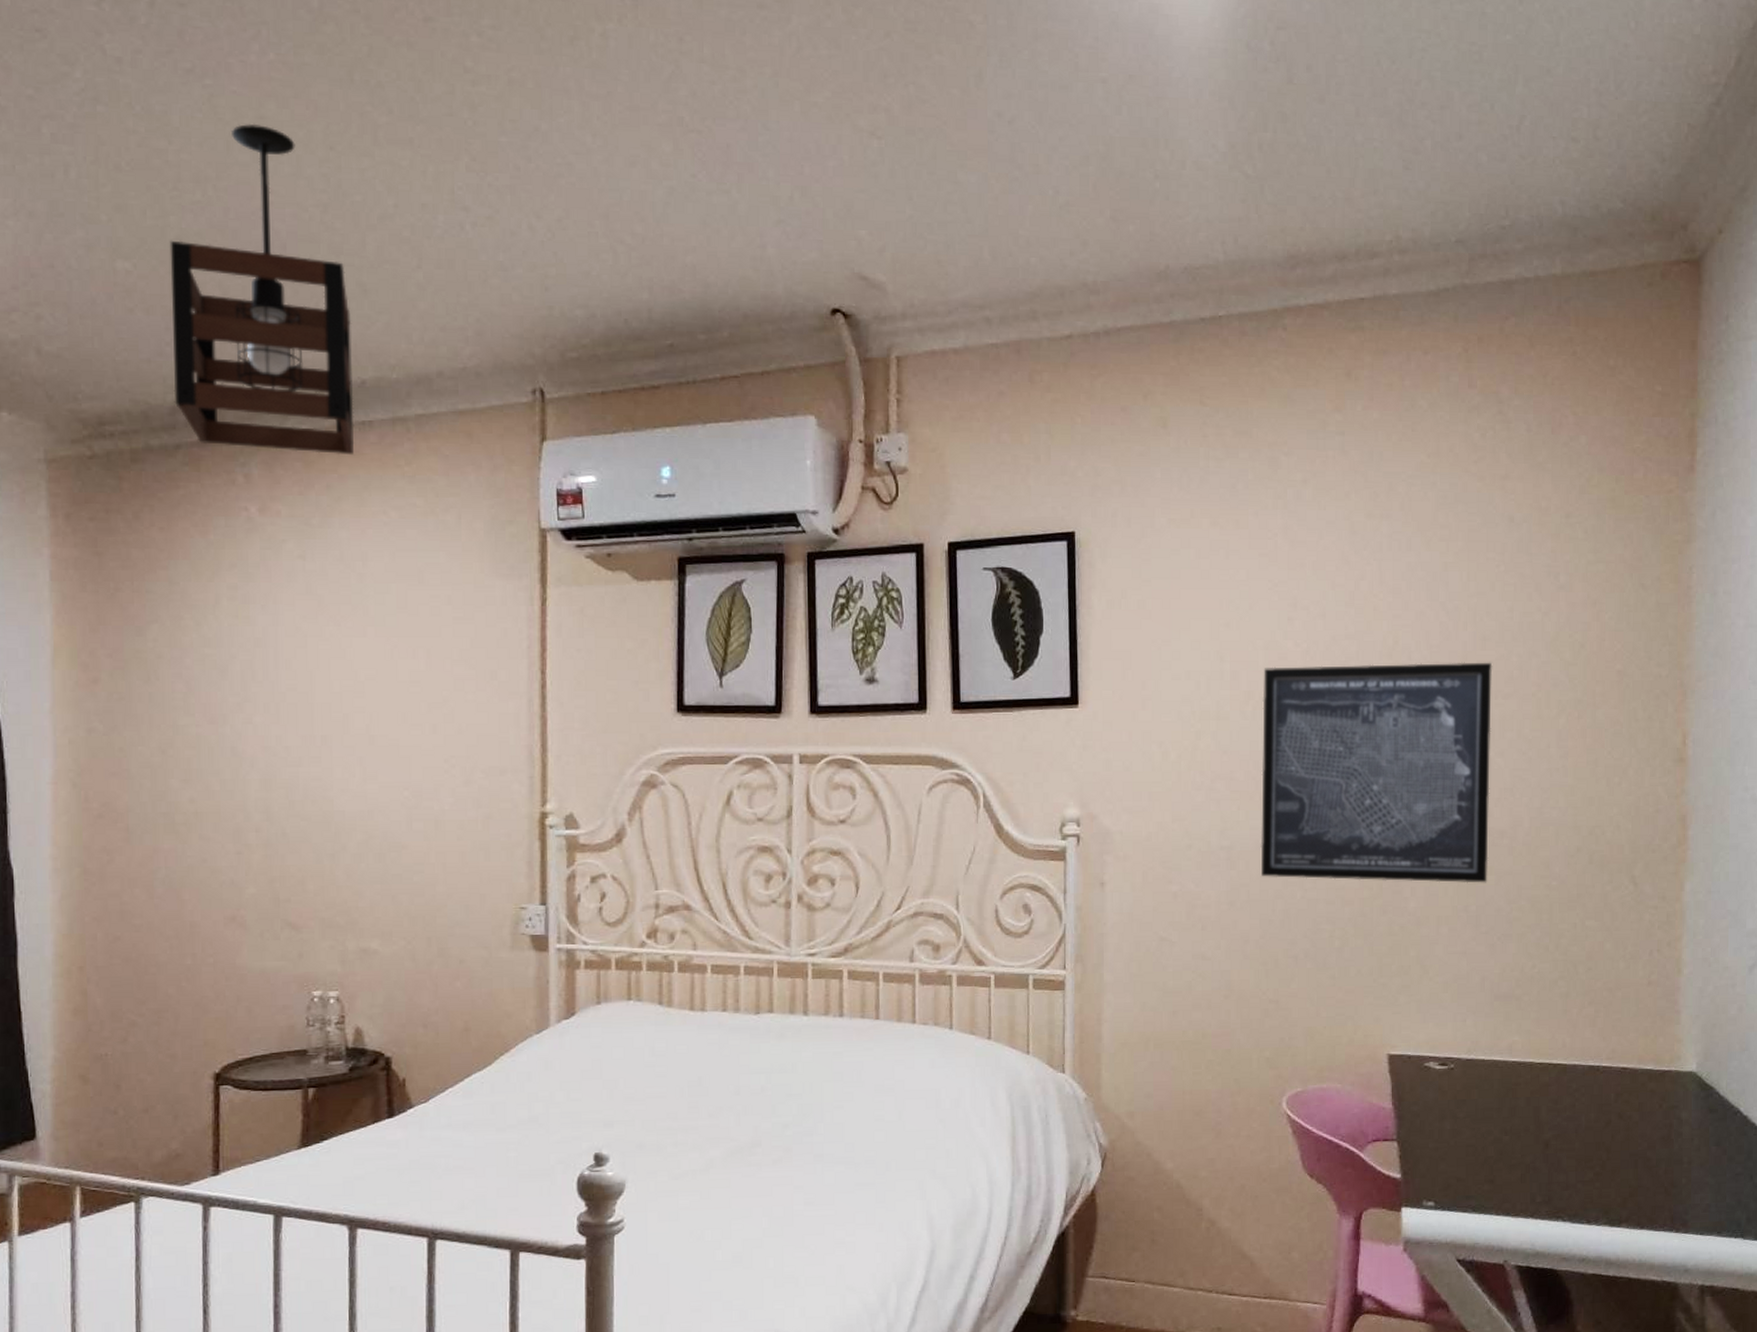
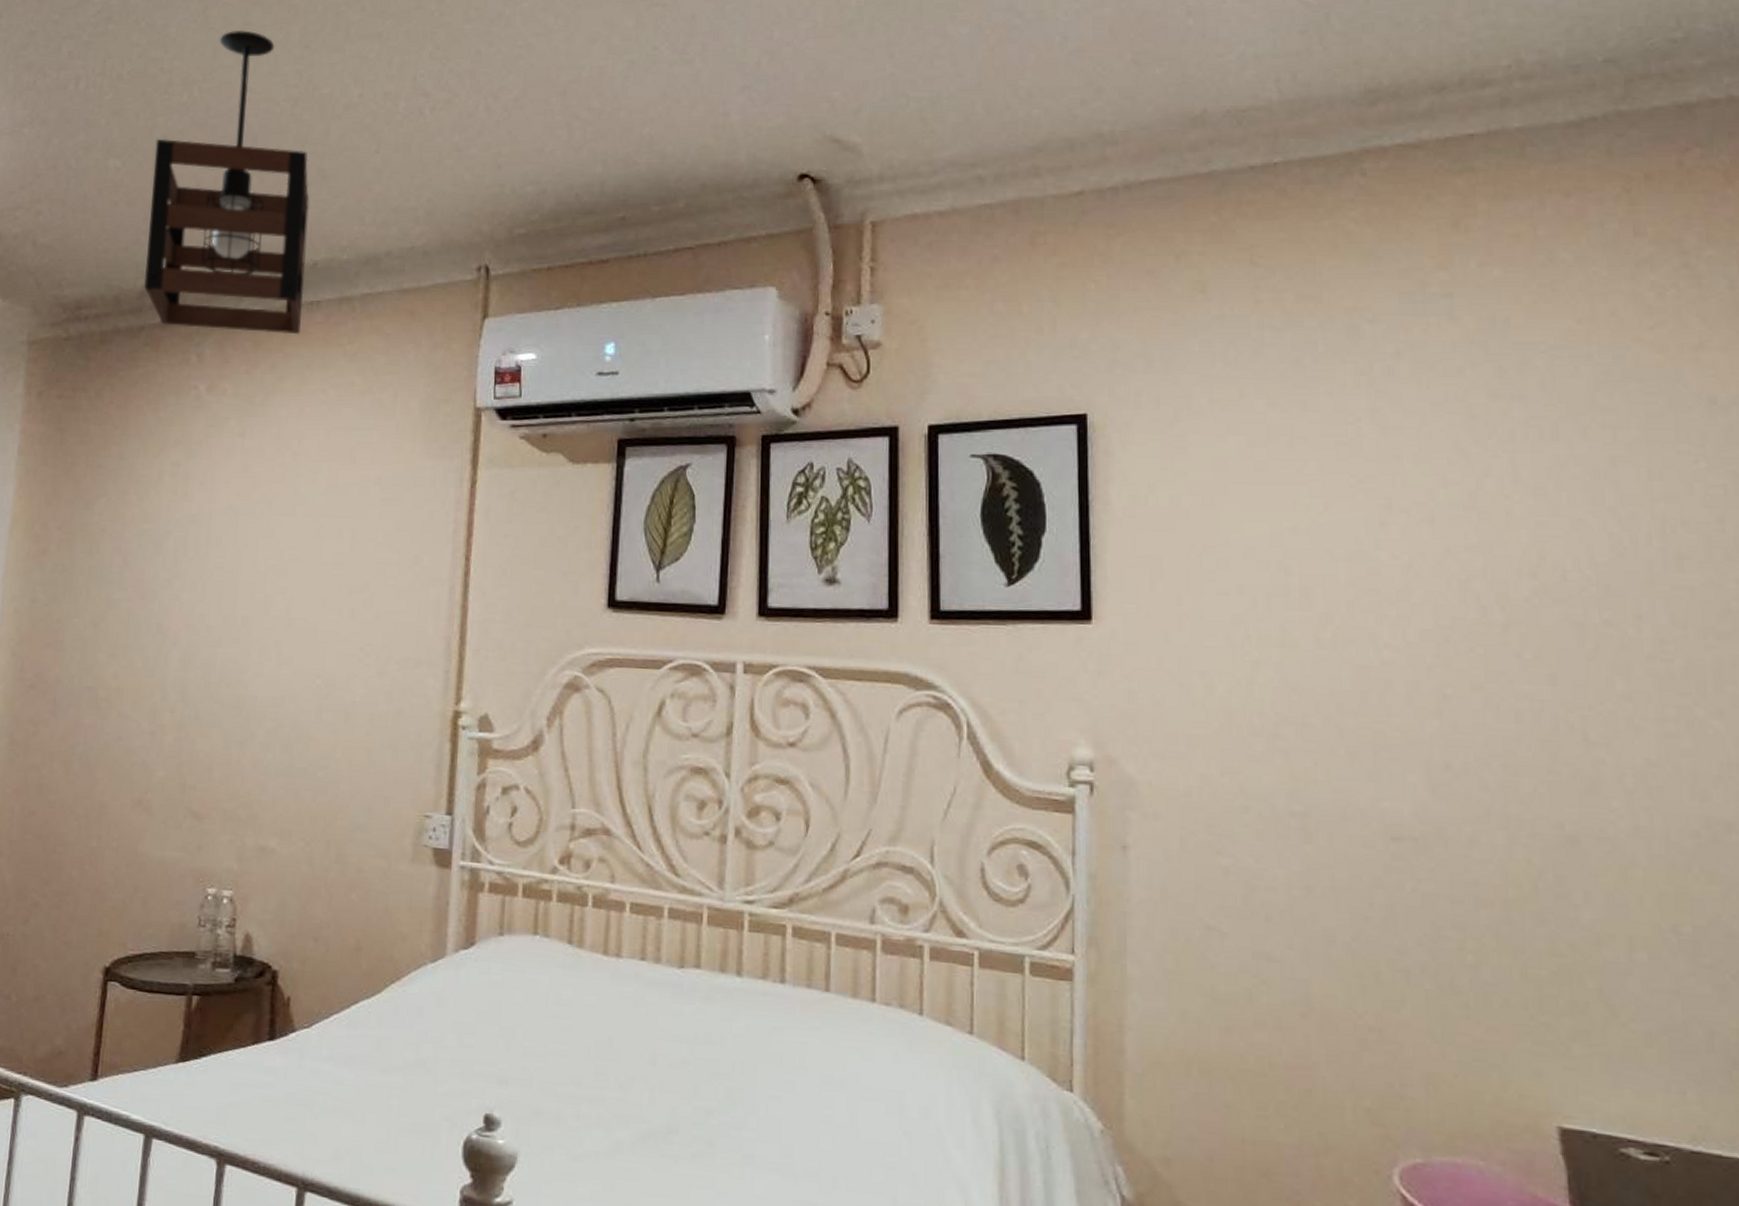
wall art: present [1260,662,1493,883] -> none [1346,583,1709,895]

